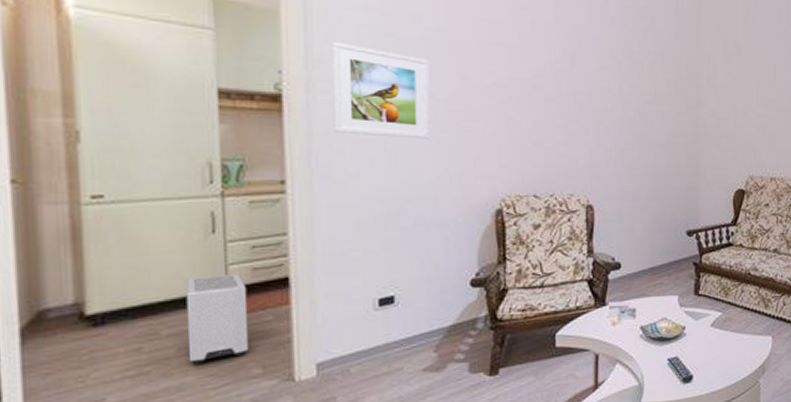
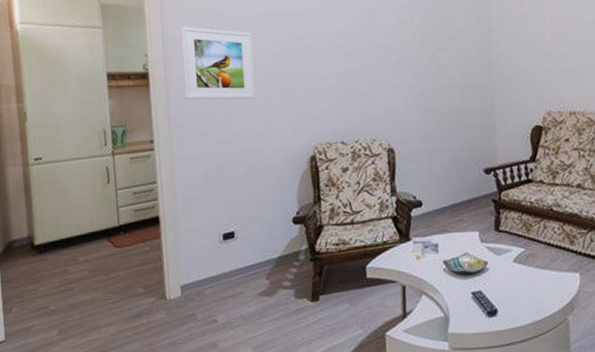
air purifier: present [185,274,249,364] -> none [92,214,135,283]

